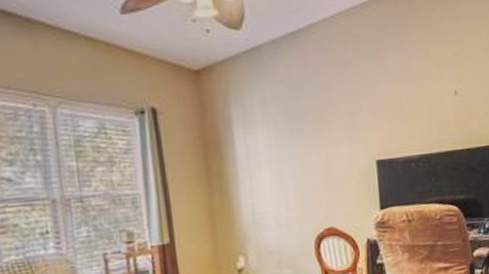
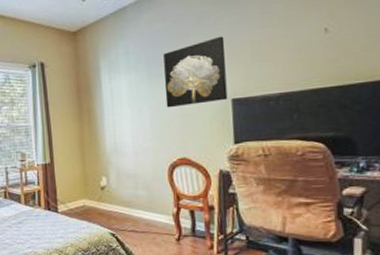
wall art: none [305,90,373,170] -> present [163,36,228,108]

